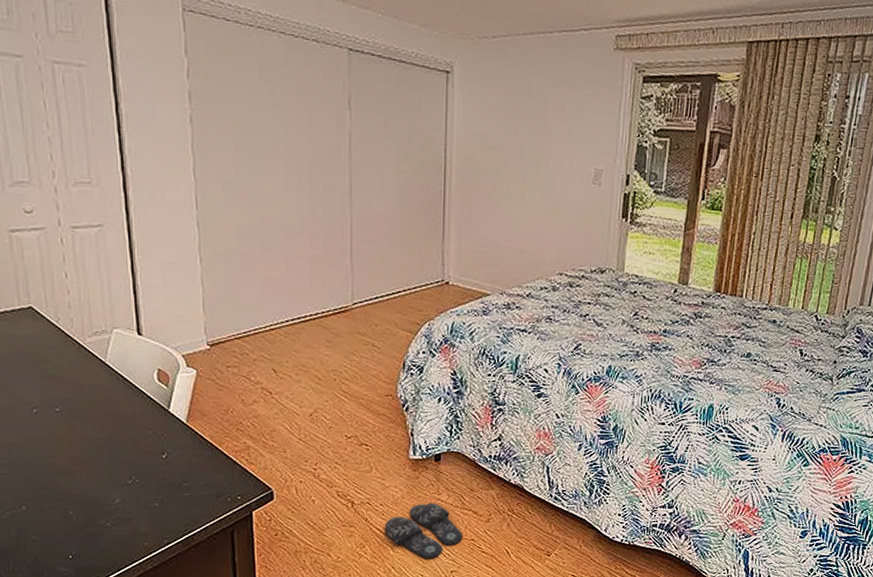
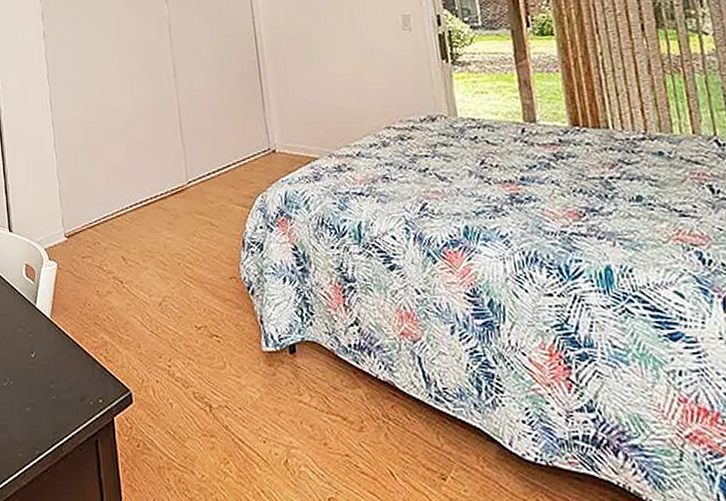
slippers: present [385,503,463,559] -> none [247,406,336,481]

